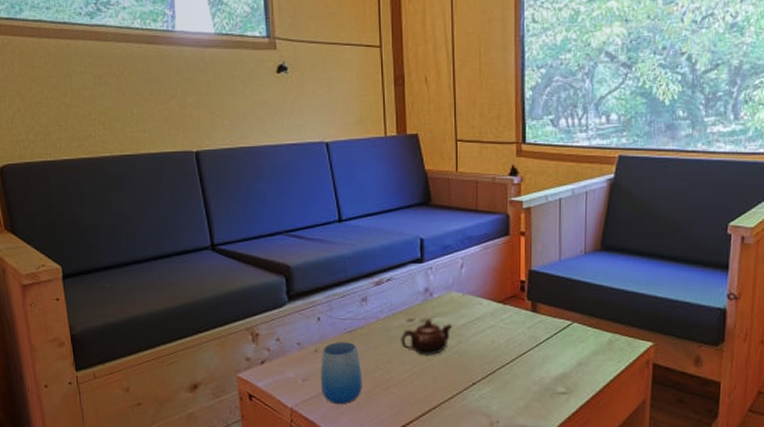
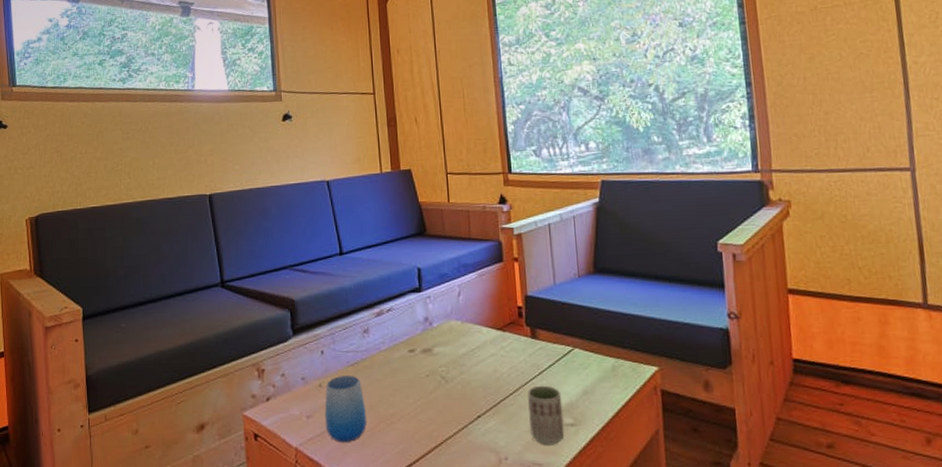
teapot: present [400,319,453,355] -> none [402,349,454,387]
cup: none [522,356,557,411] -> present [527,385,565,445]

